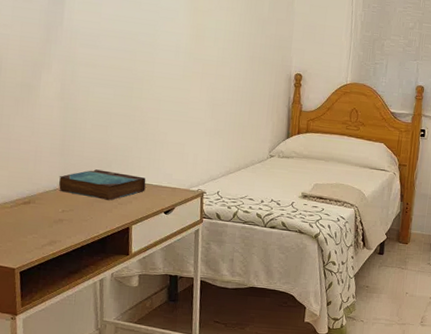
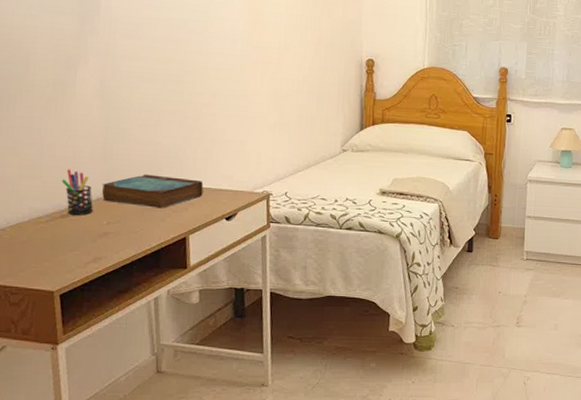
pen holder: none [24,161,51,203] -> present [61,169,93,215]

